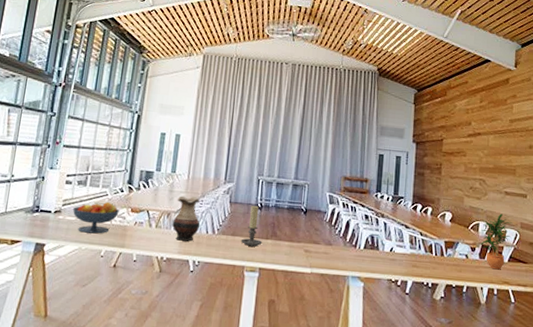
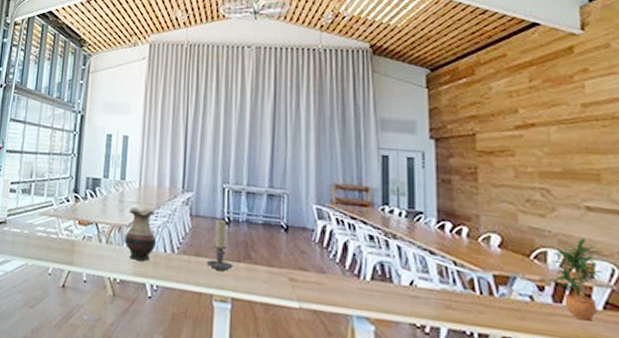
fruit bowl: present [72,201,119,234] -> none [17,212,66,249]

